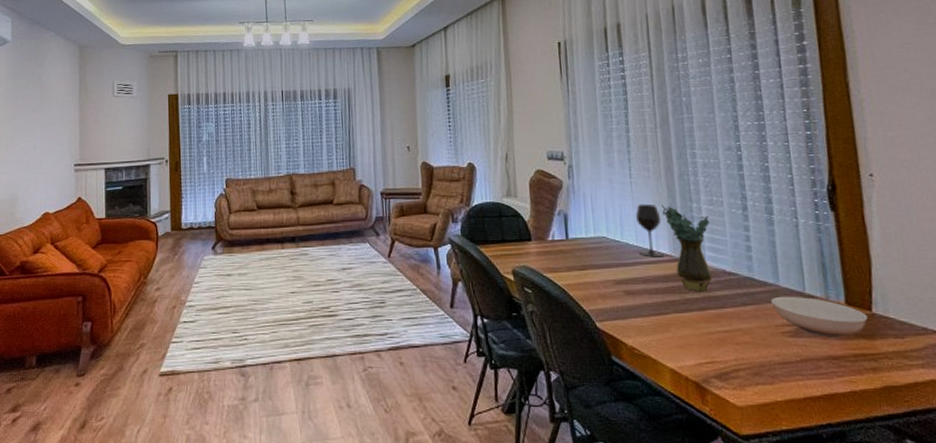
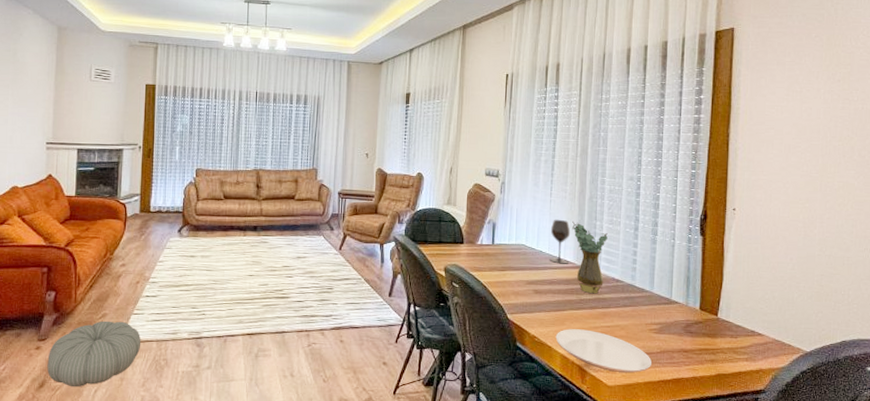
pouf: none [87,351,182,427] -> present [47,320,141,388]
plate: none [660,336,793,390] -> present [555,329,652,373]
bowl: present [771,296,868,338] -> none [645,301,714,335]

